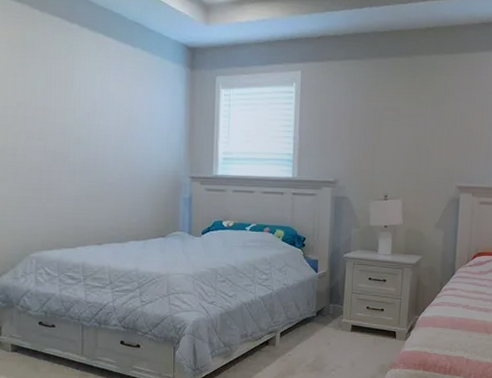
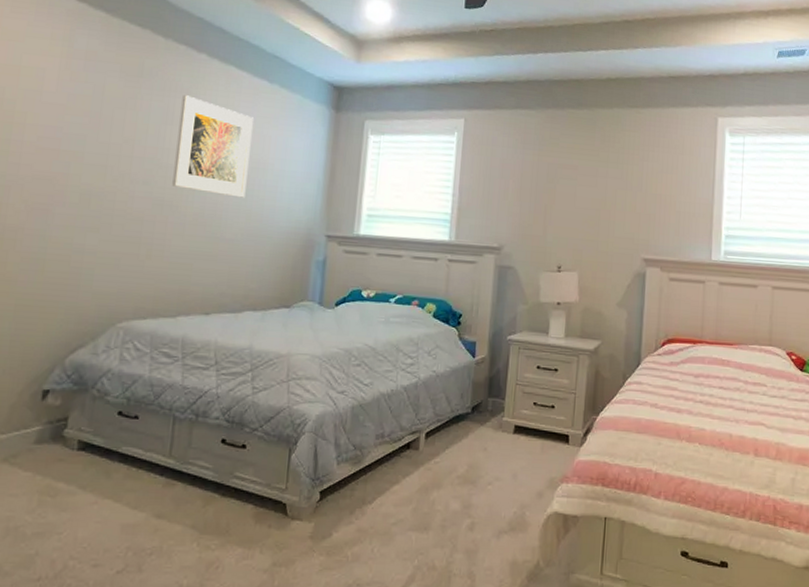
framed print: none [61,61,122,148] -> present [172,95,253,198]

